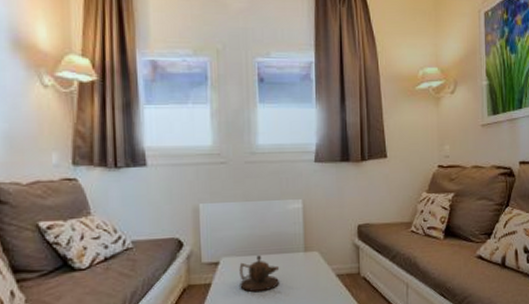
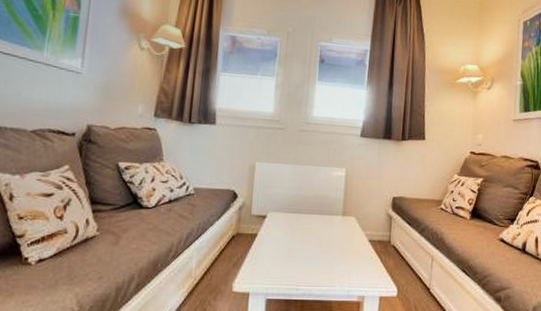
teapot: present [239,255,280,293] -> none [282,214,319,248]

